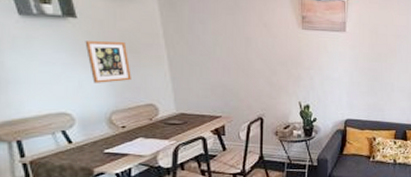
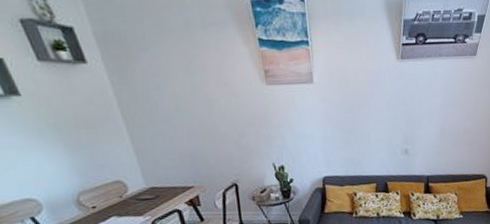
picture frame: present [85,41,131,83] -> none [35,118,93,165]

